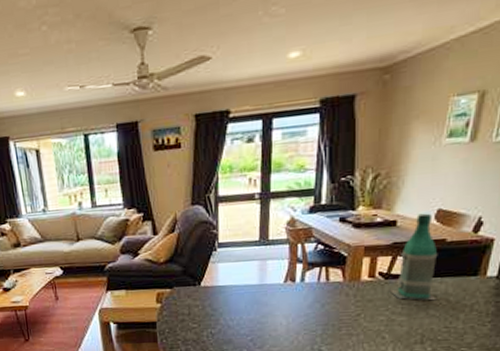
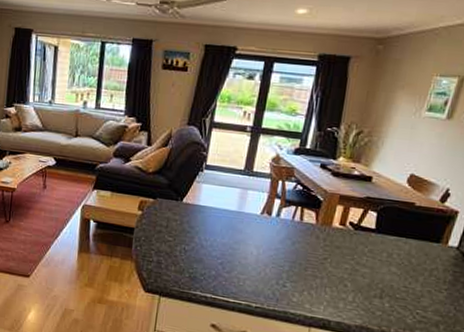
bottle: present [390,213,438,301] -> none [358,174,406,259]

